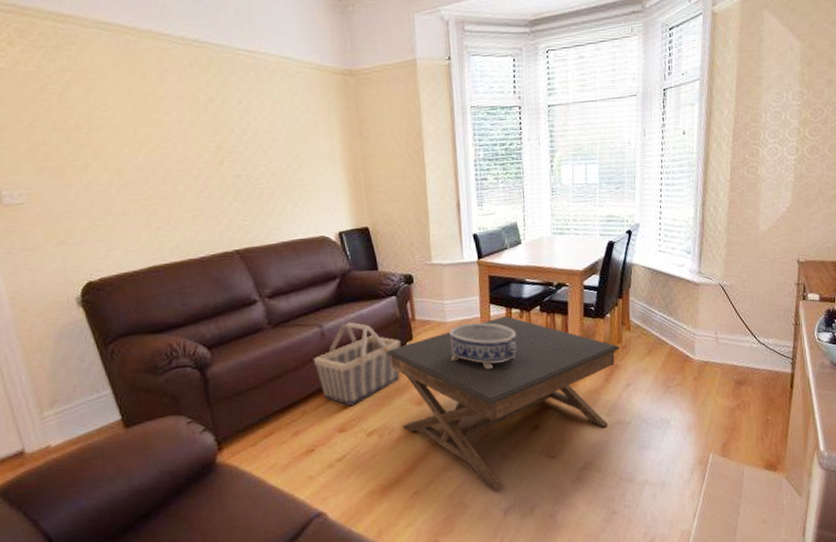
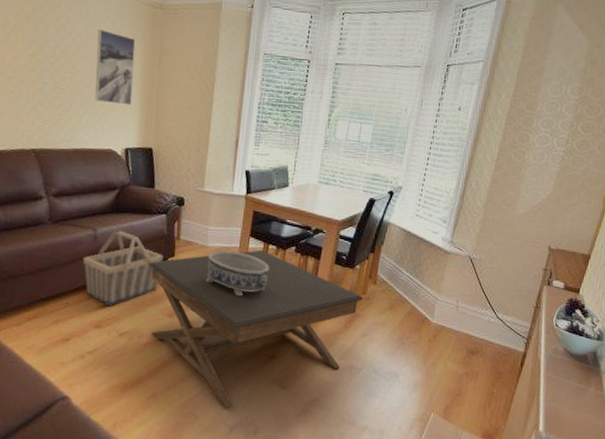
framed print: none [286,107,337,187] -> present [95,29,136,106]

